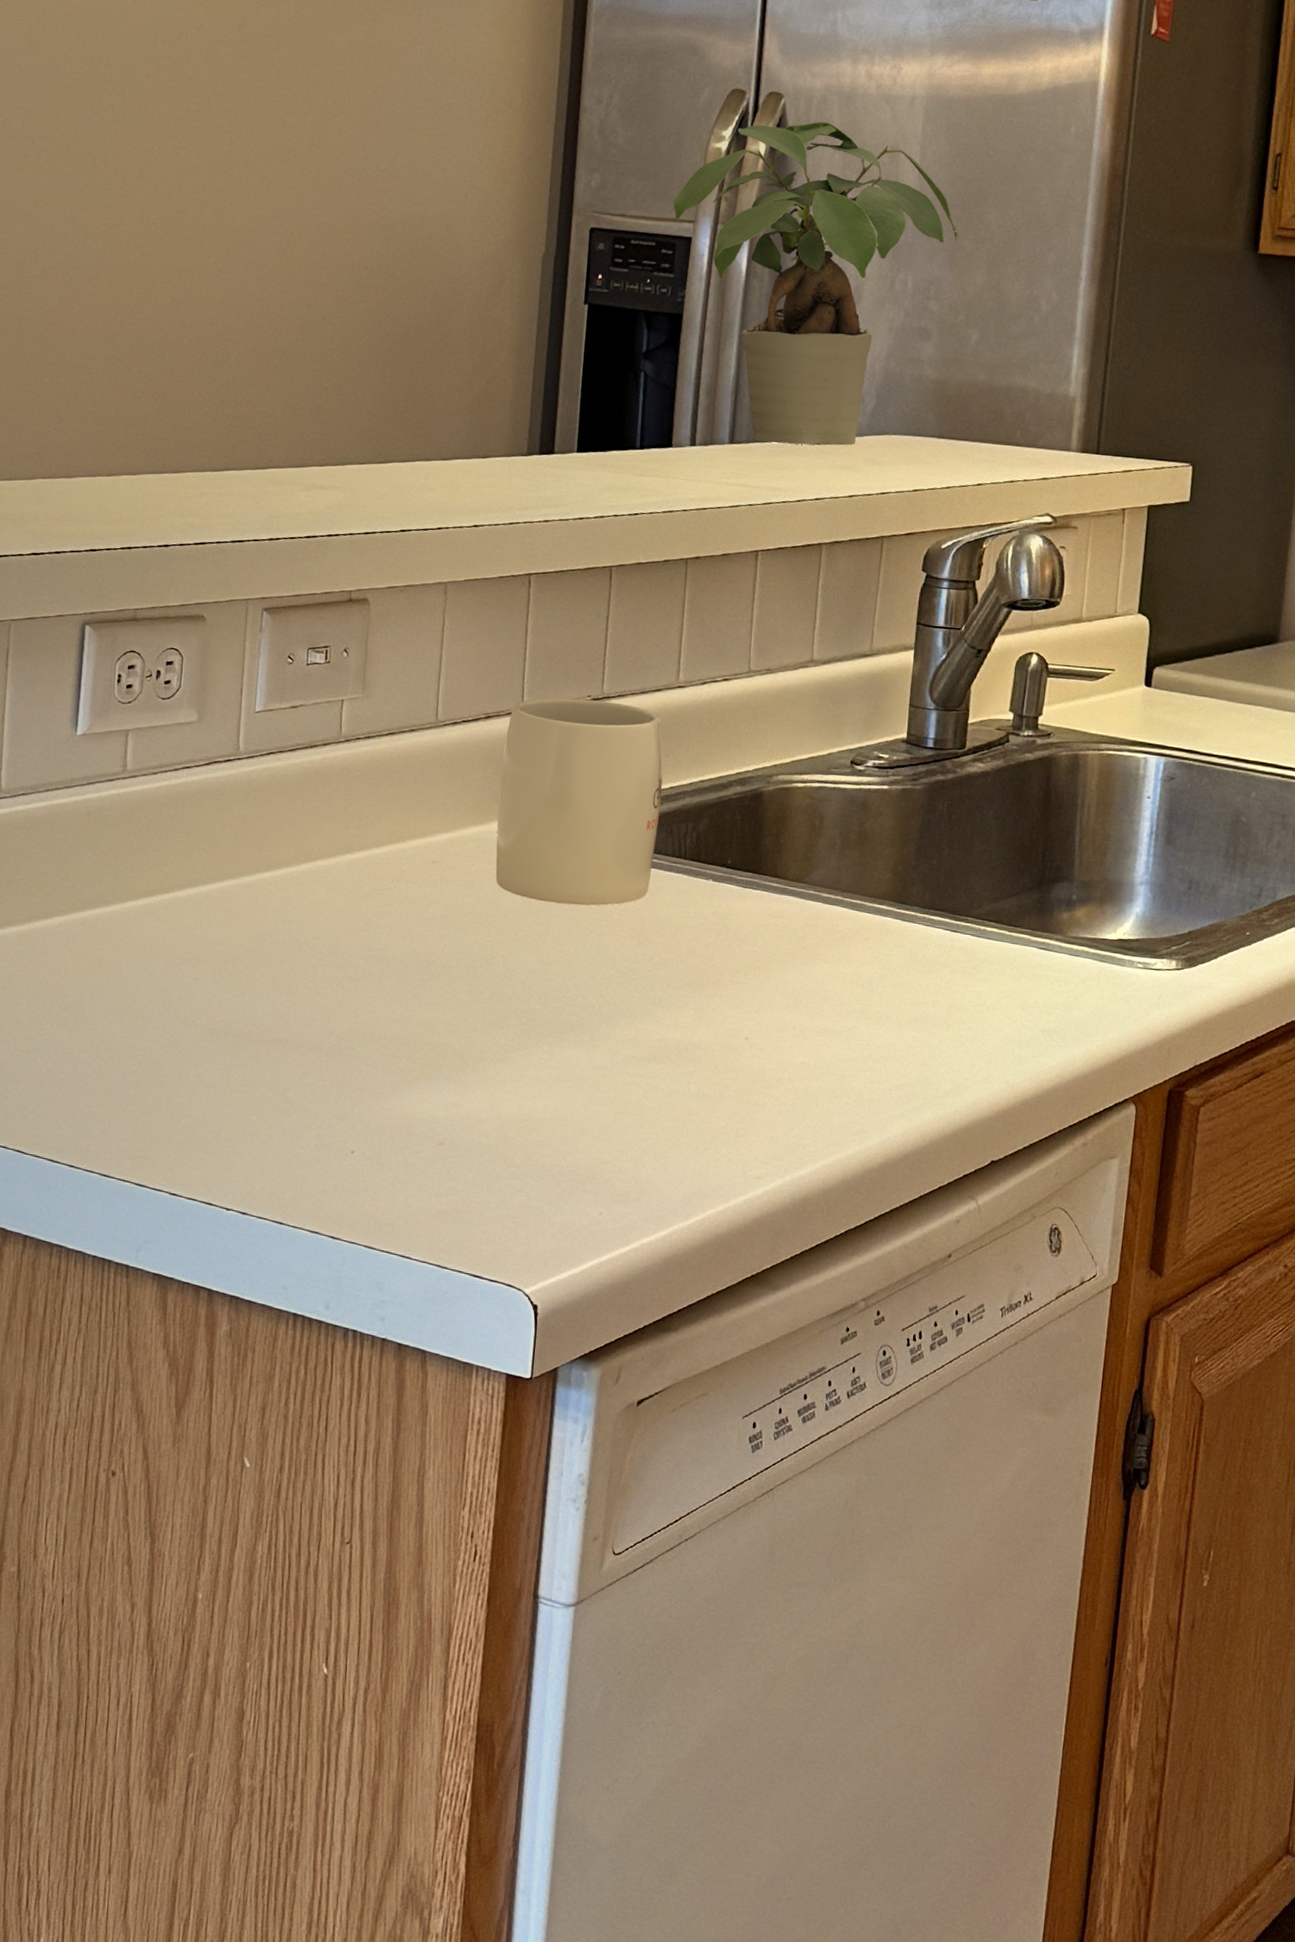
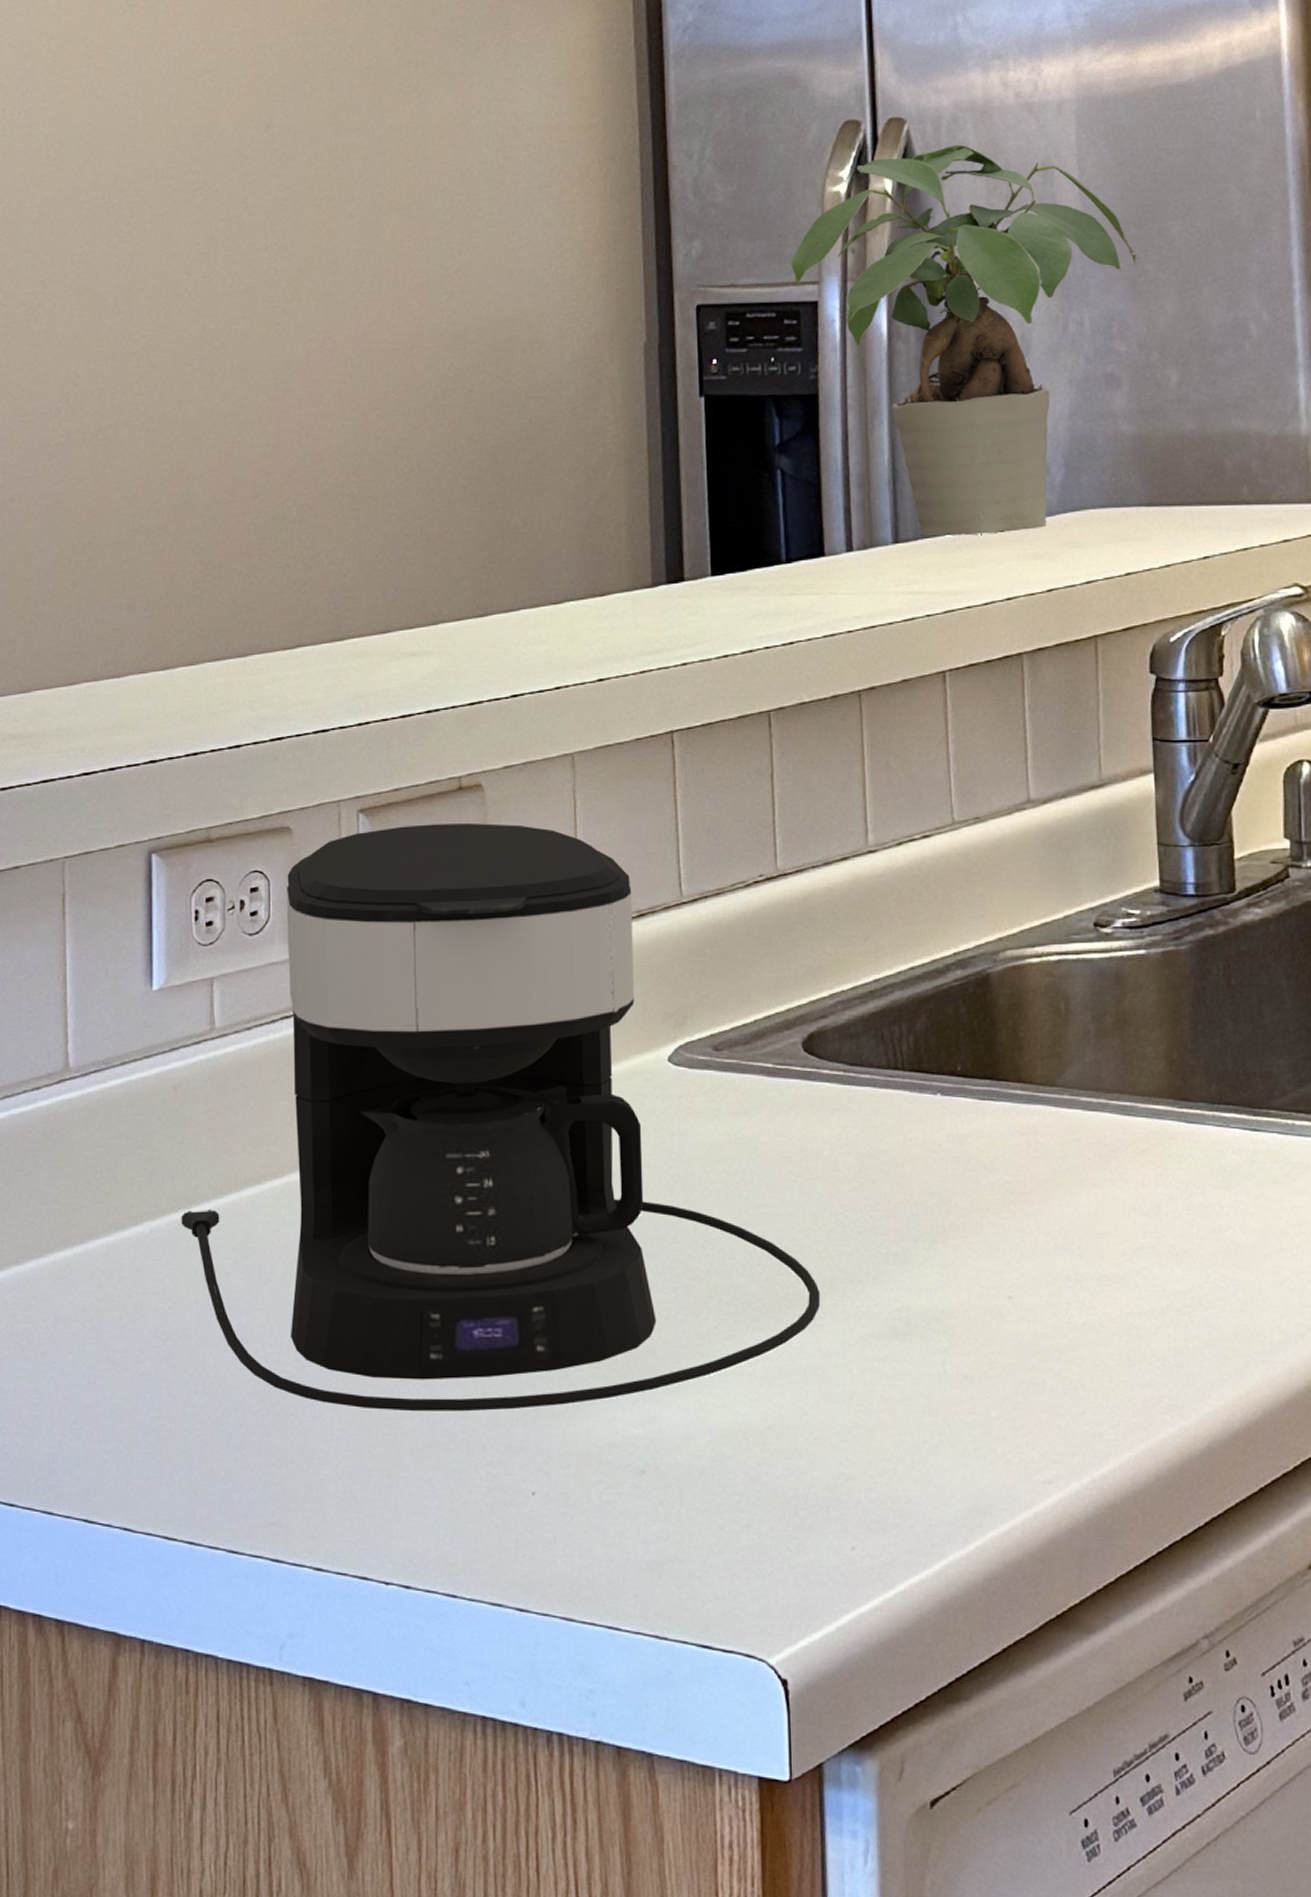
coffee maker: none [84,625,598,1088] -> present [181,823,821,1412]
mug: present [495,698,663,906] -> none [662,880,866,1144]

